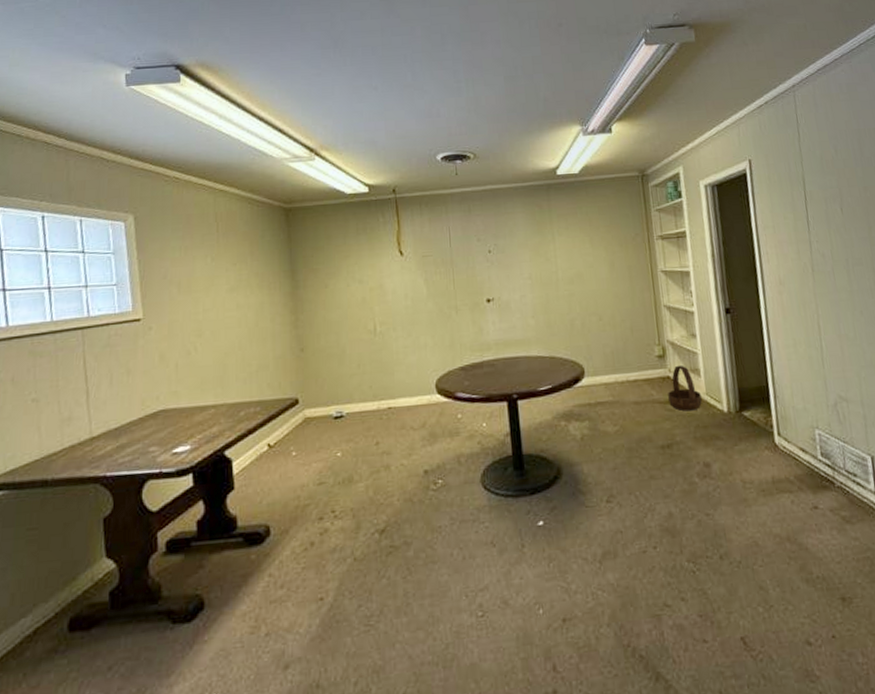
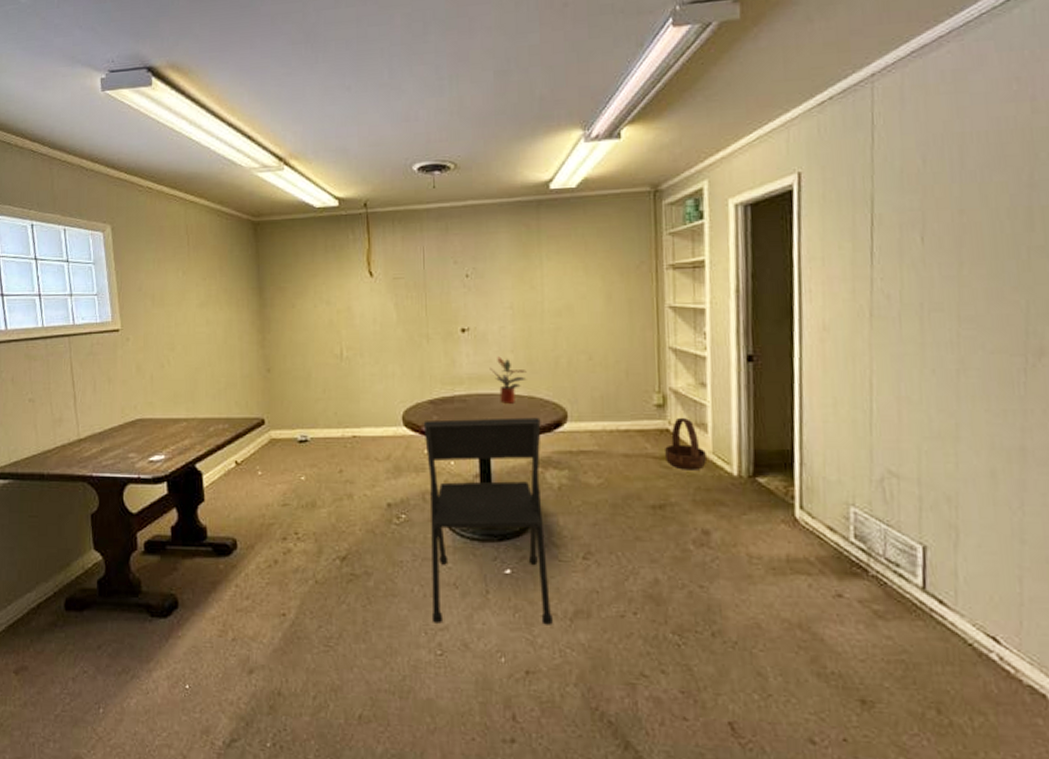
folding chair: none [455,375,584,585] -> present [423,417,553,625]
potted plant: none [514,322,547,365] -> present [490,356,527,404]

